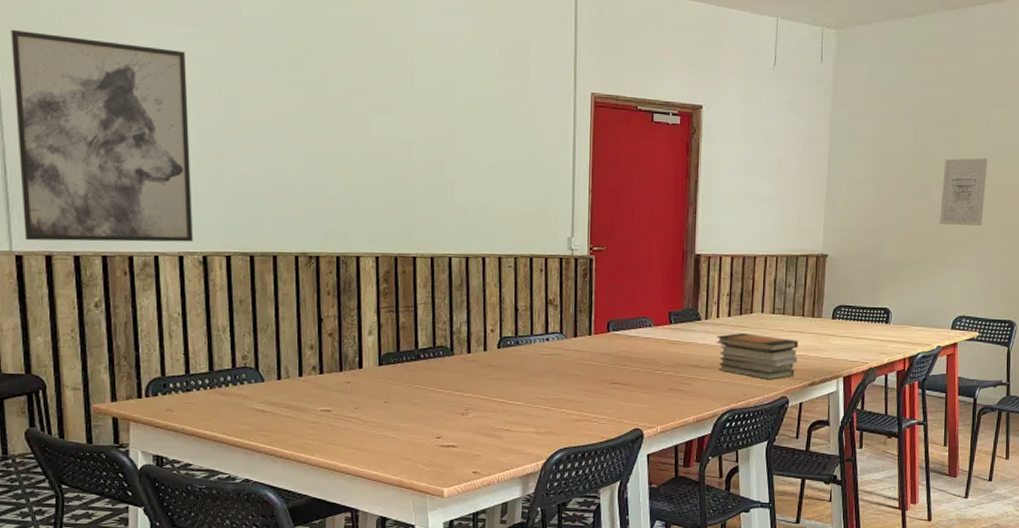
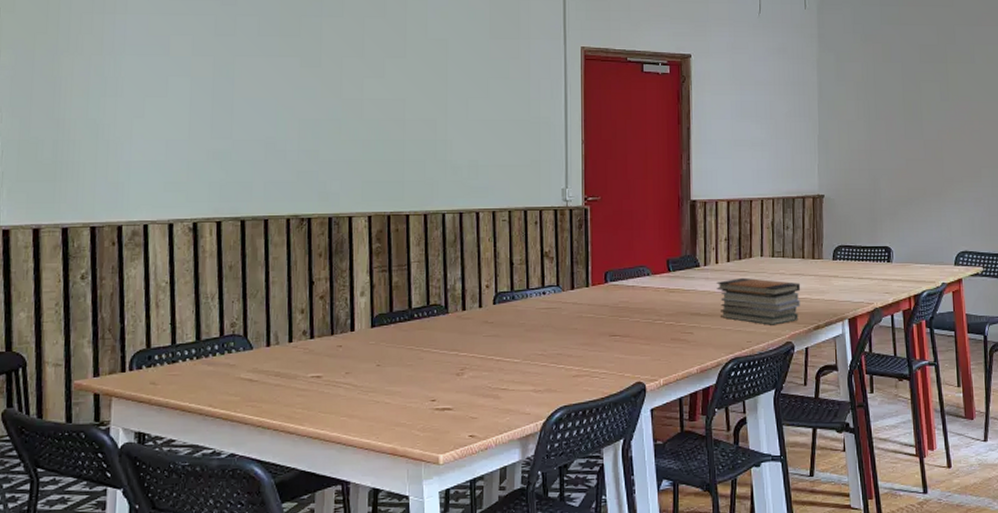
wall art: present [11,29,194,242] -> none [10,9,184,215]
wall art: present [940,158,988,226] -> none [933,94,977,161]

